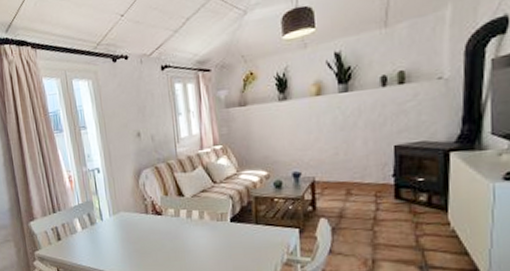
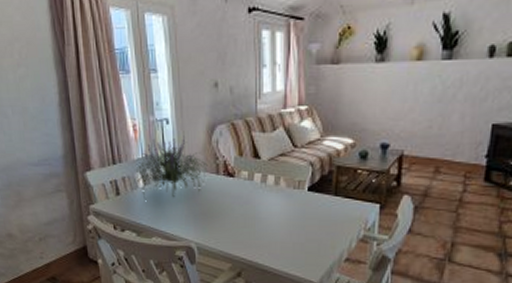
plant: none [73,182,138,243] -> present [134,135,208,200]

